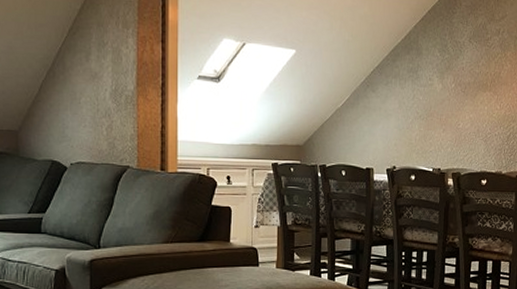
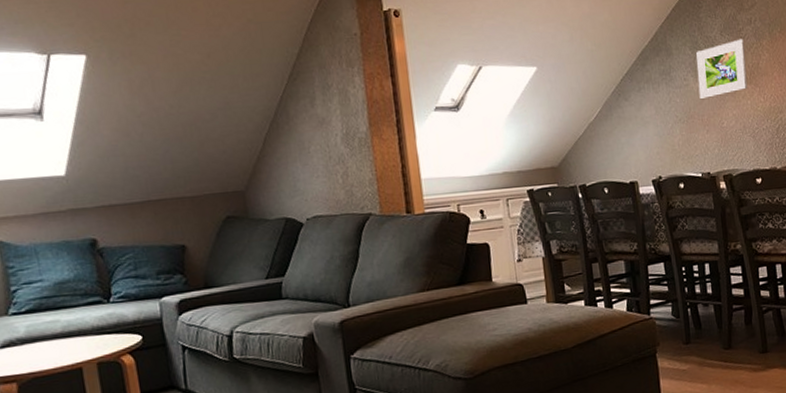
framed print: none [441,47,490,100] -> present [696,38,748,100]

